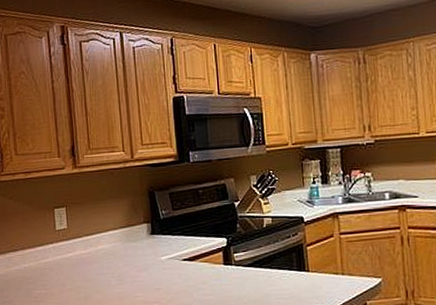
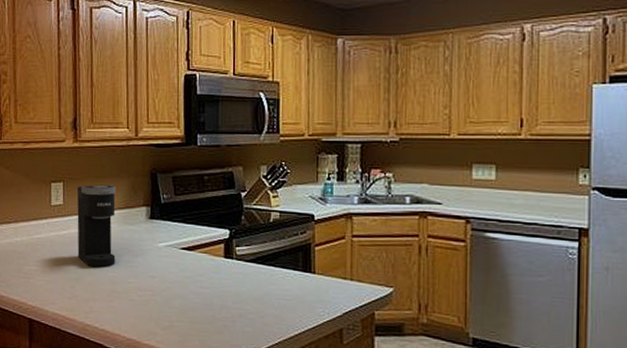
coffee maker: none [80,206,122,286] -> present [77,185,116,268]

